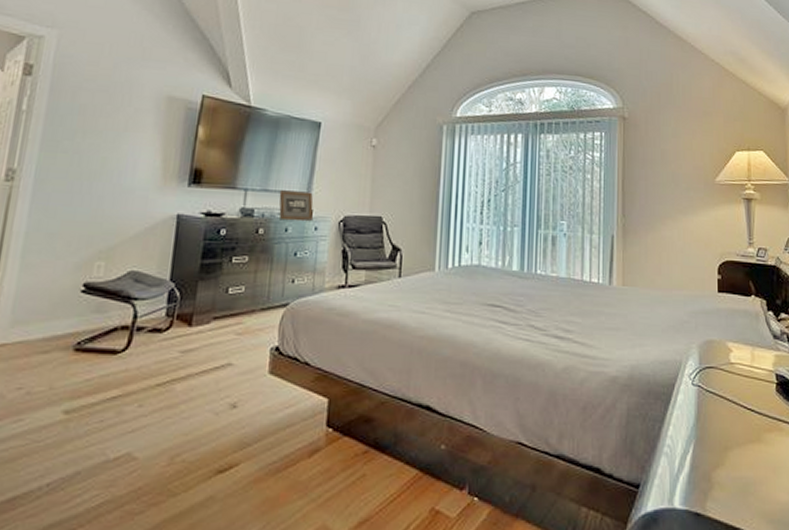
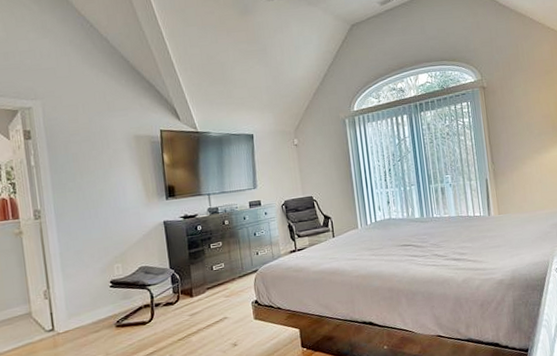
picture frame: present [279,190,314,221] -> none [233,187,262,212]

